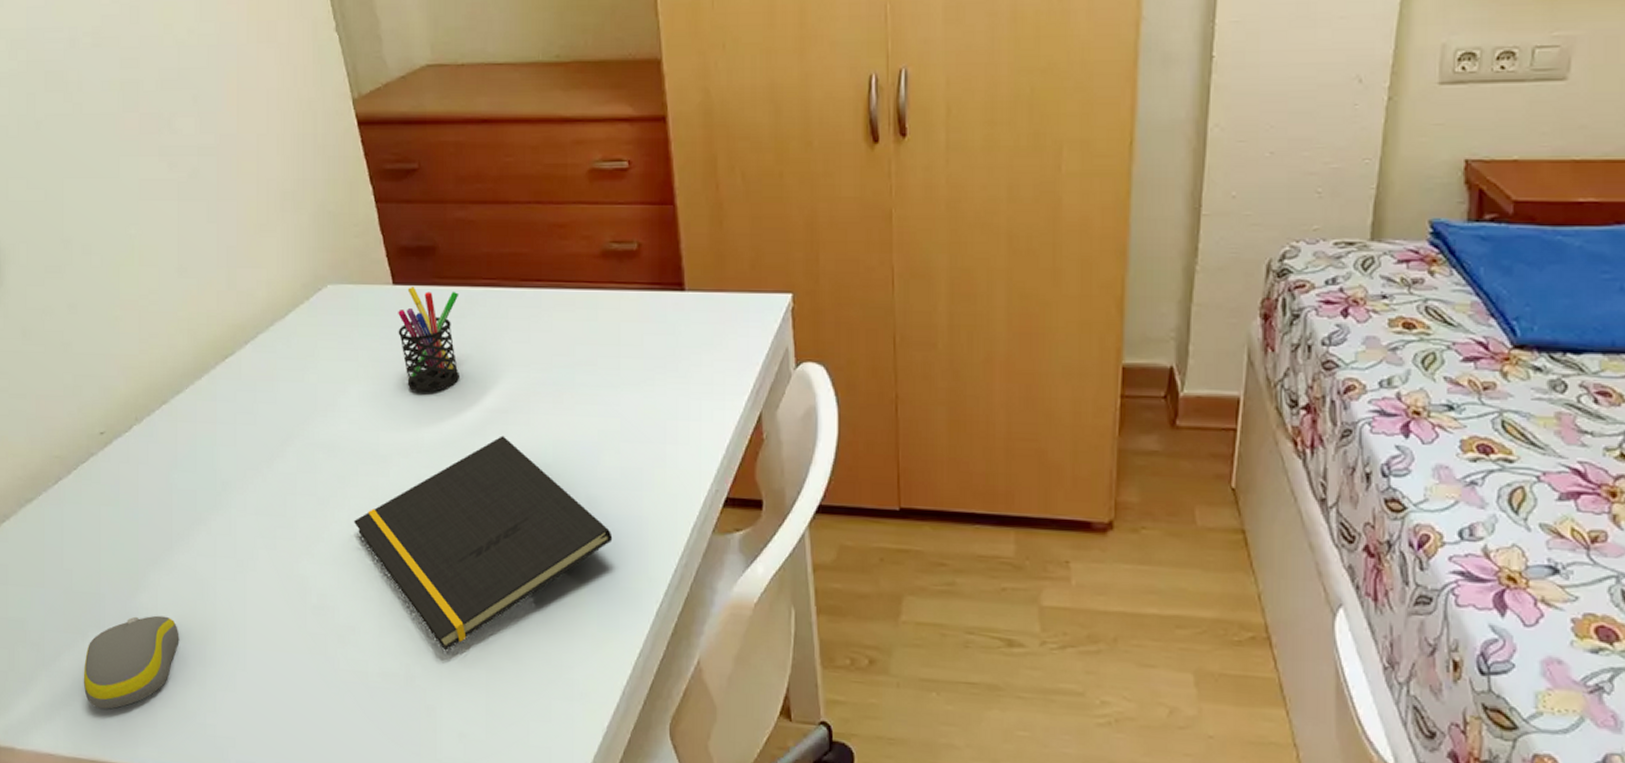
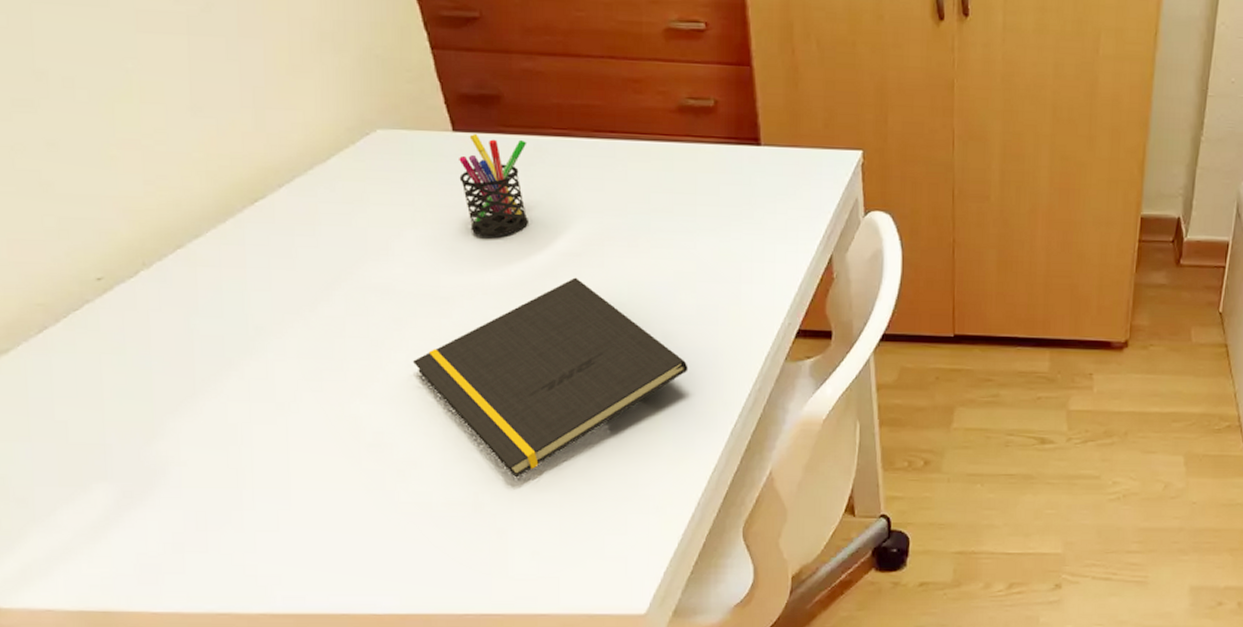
computer mouse: present [83,615,180,709] -> none [87,462,209,559]

